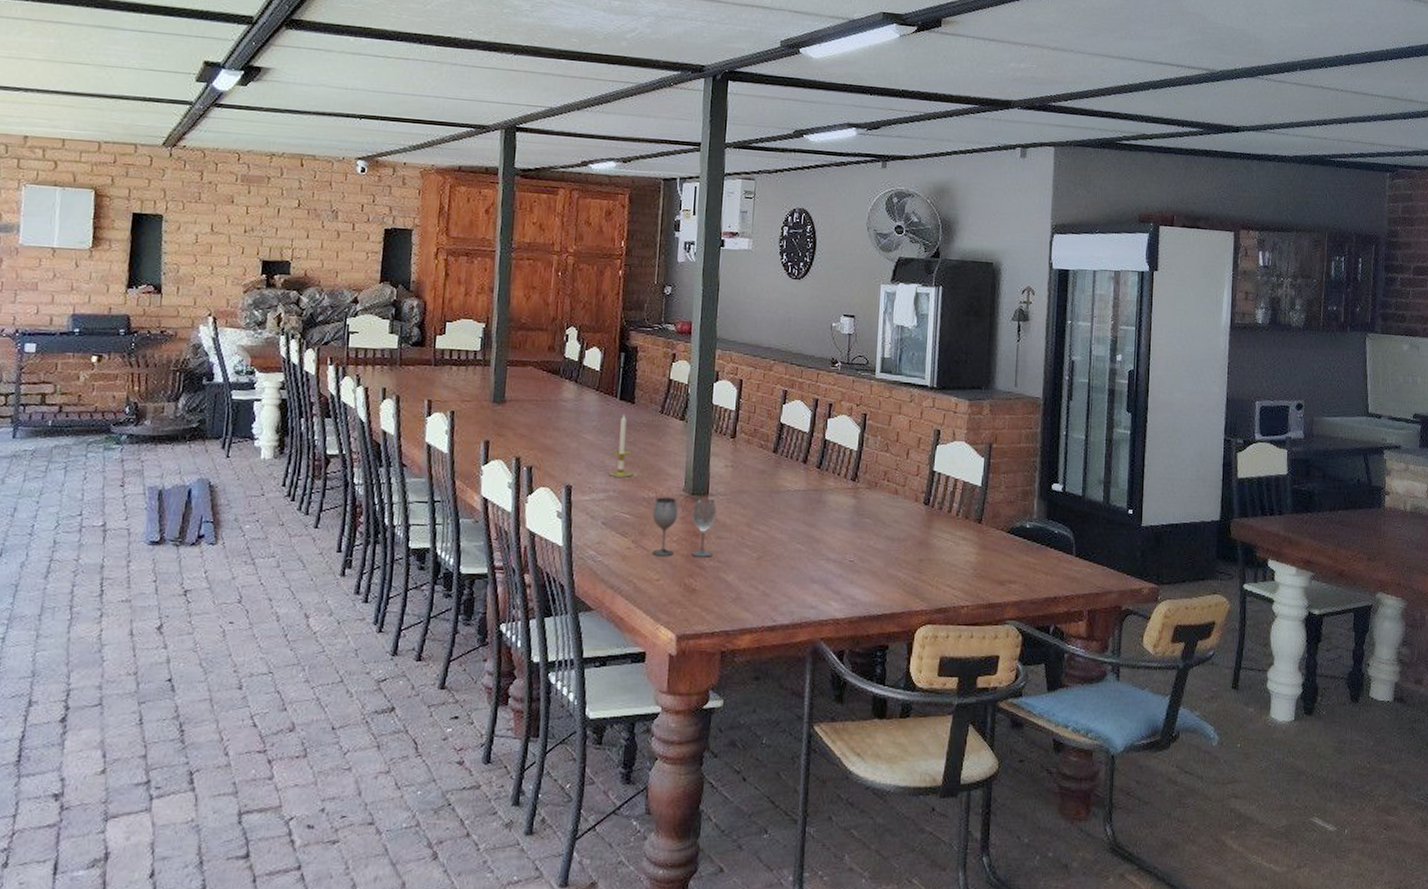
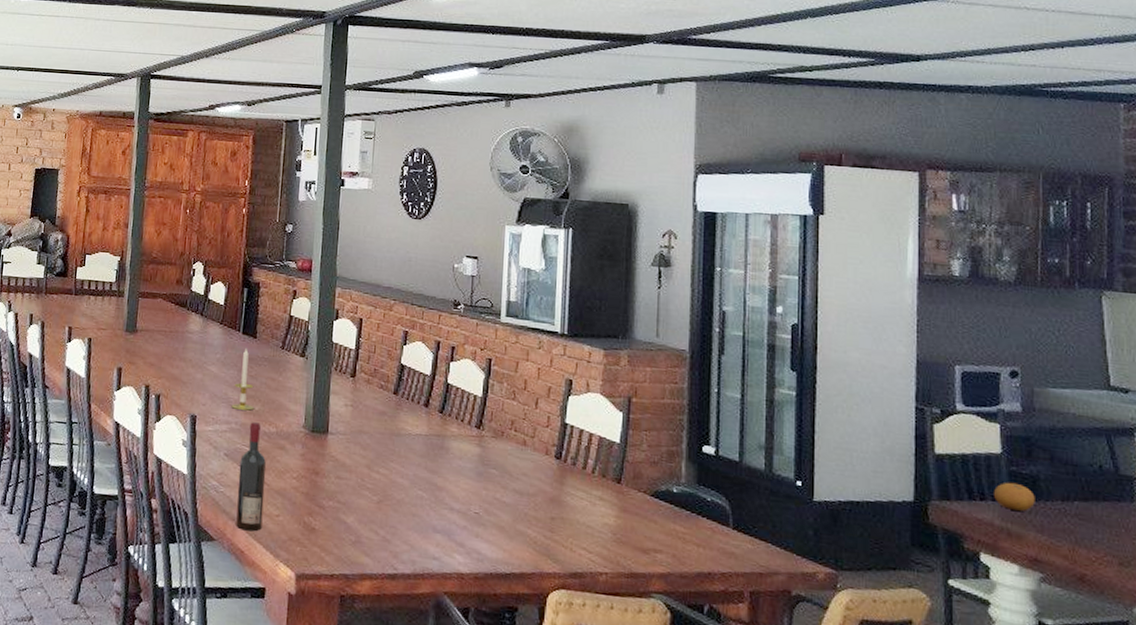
wine bottle: none [615,489,646,598] -> present [236,422,267,532]
wineglass: present [652,497,717,557] -> none [272,432,337,497]
fruit: none [1280,498,1311,523] -> present [994,482,1035,512]

